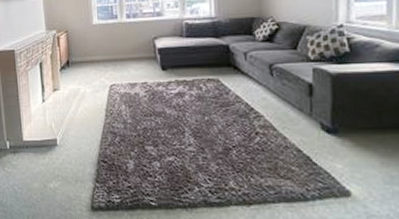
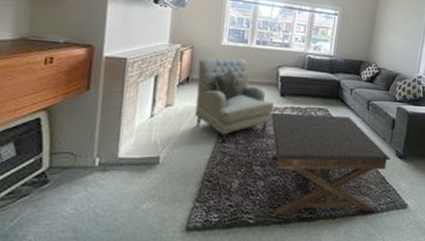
armchair: none [74,35,156,124] -> present [195,58,274,143]
coffee table: none [155,86,315,199] -> present [271,113,391,215]

